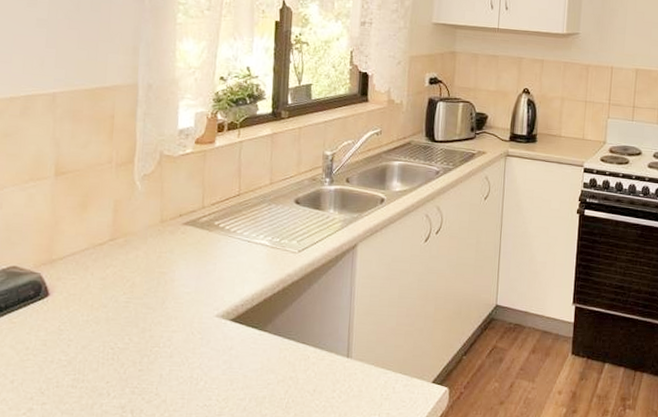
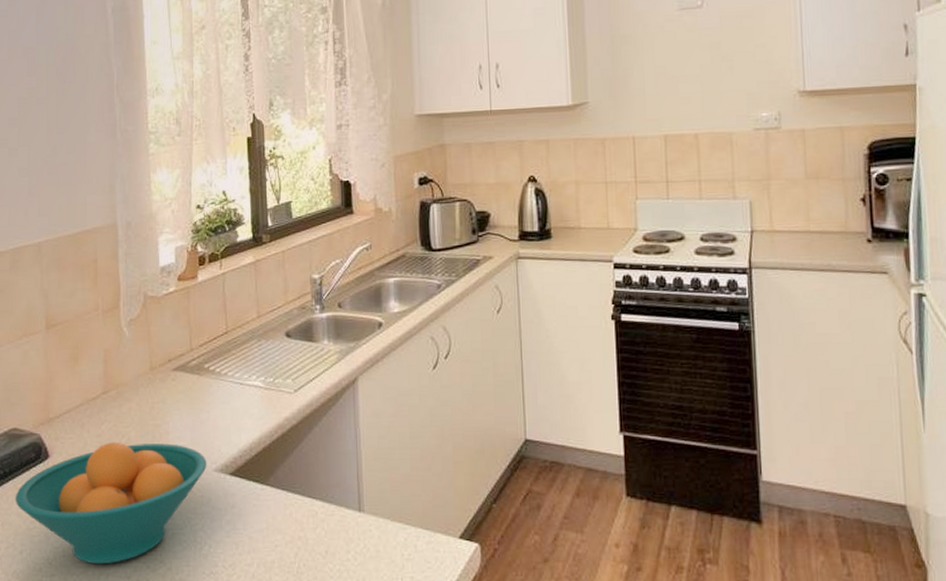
fruit bowl: none [9,285,210,395] -> present [15,441,207,565]

